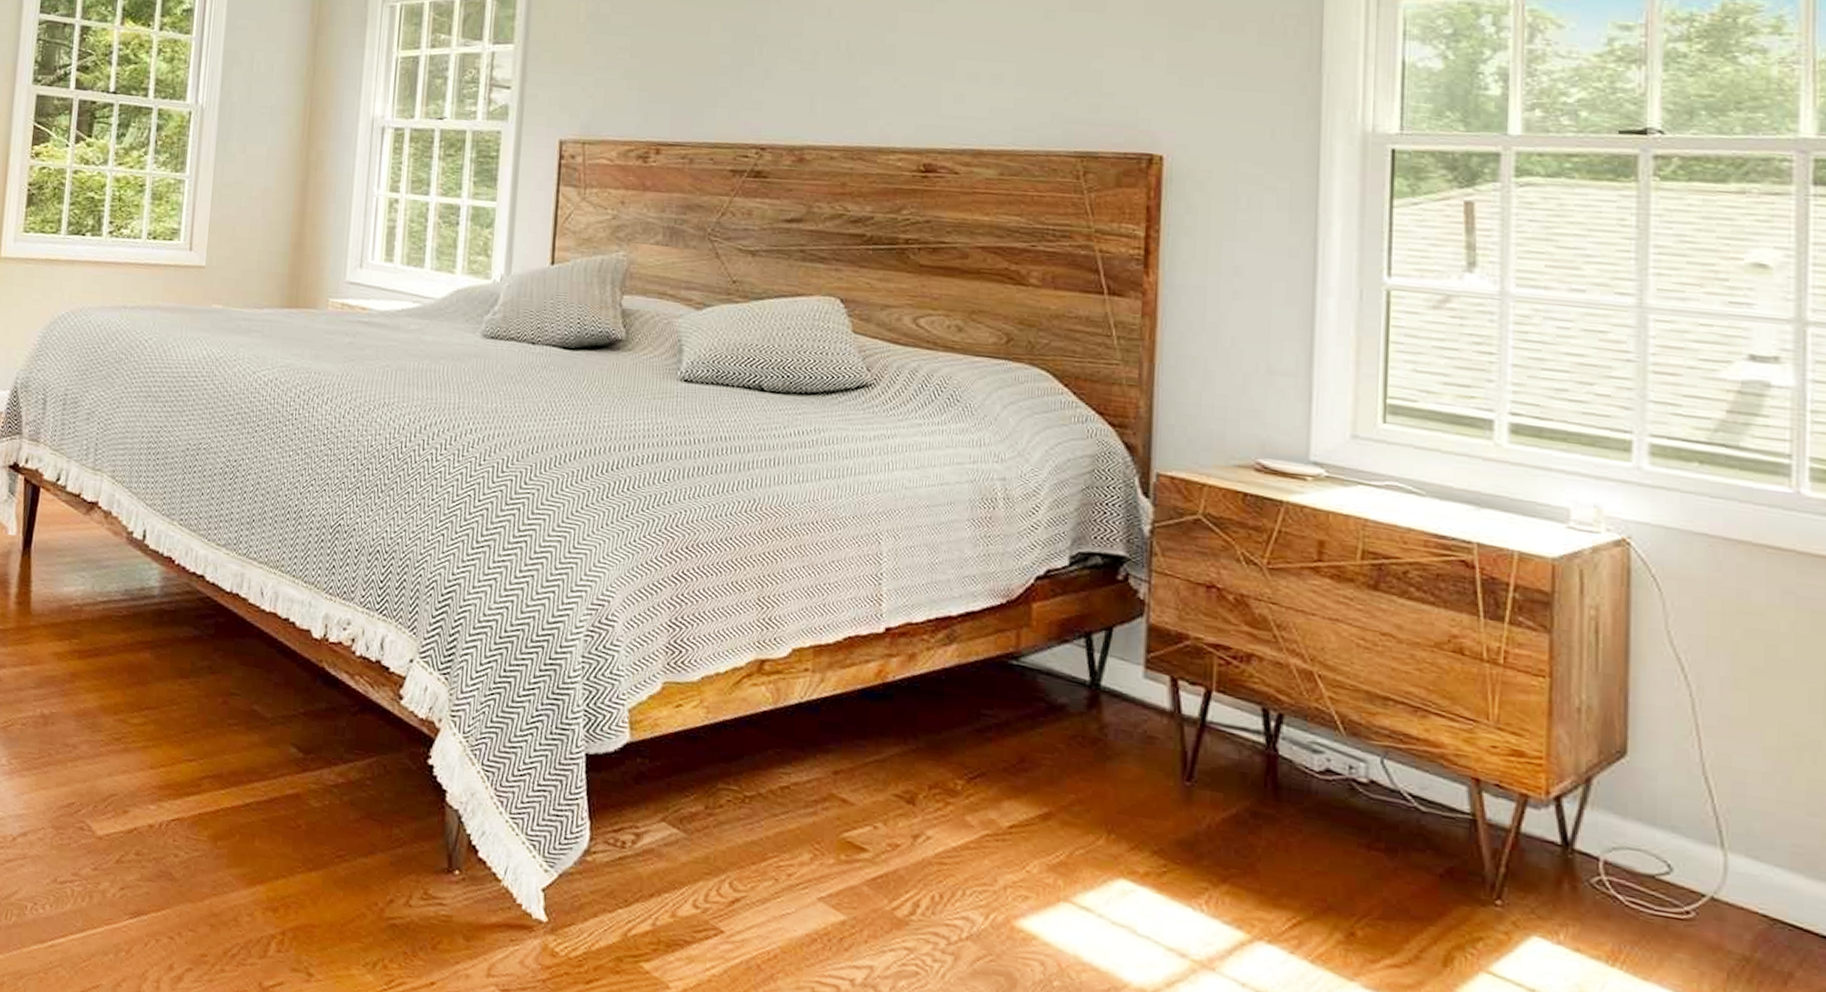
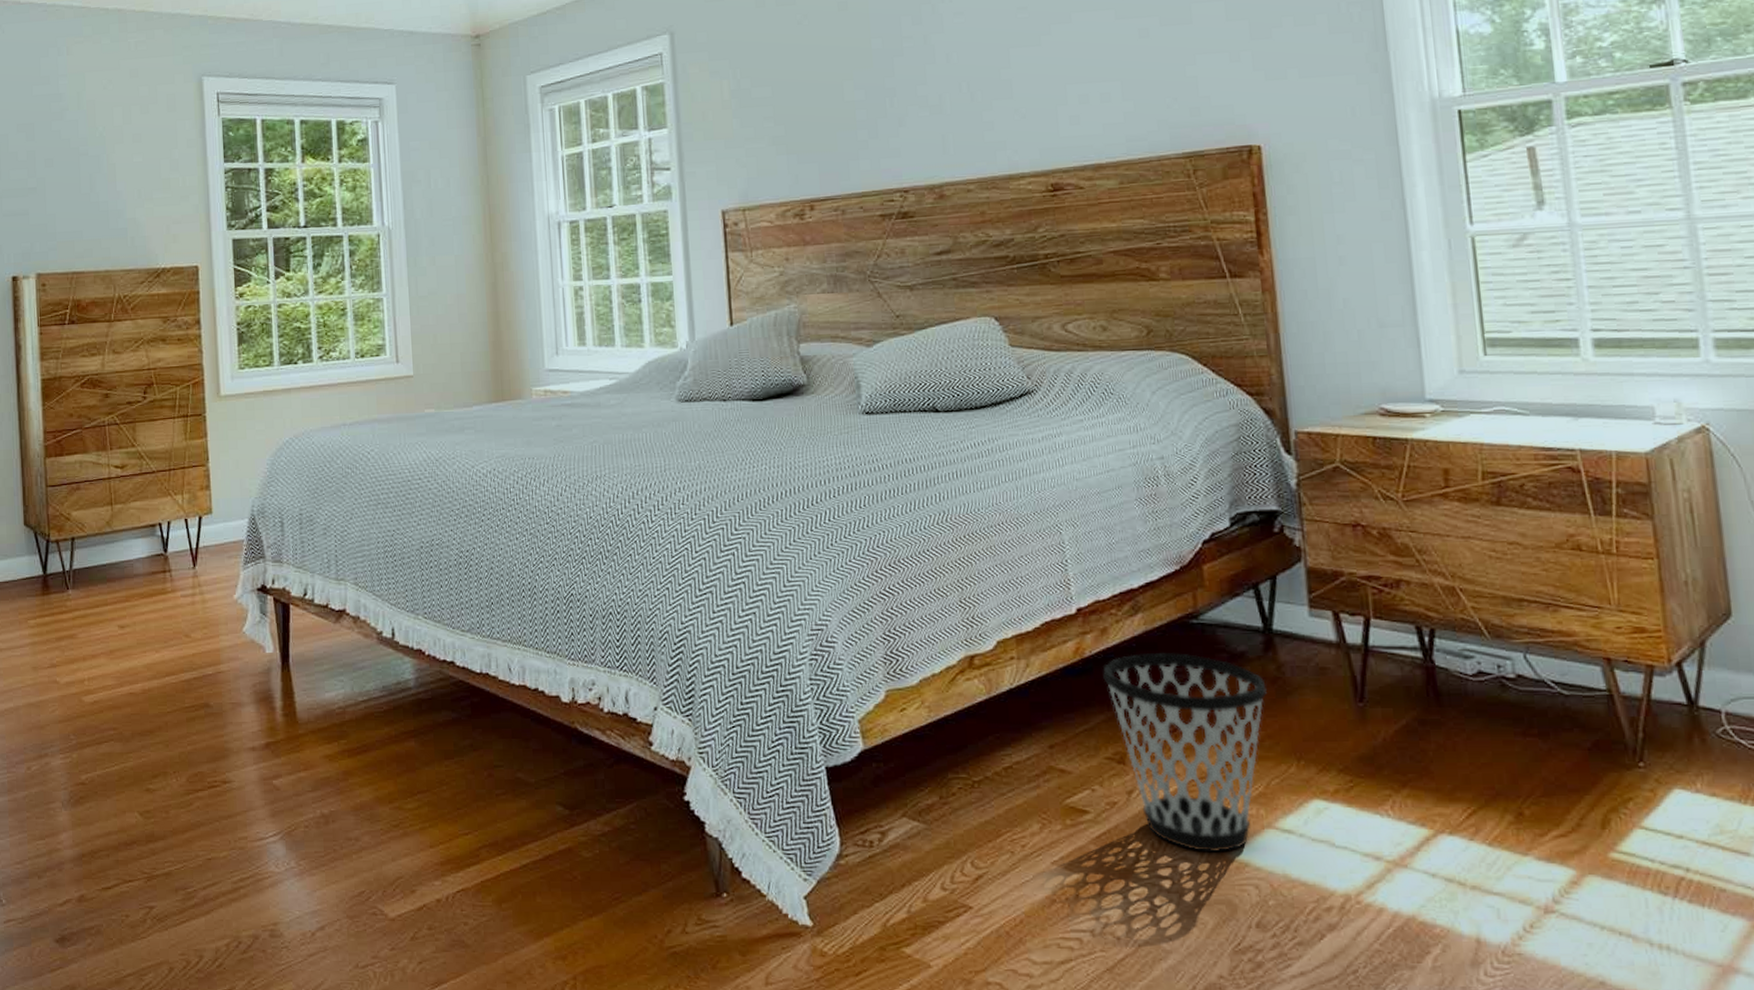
wastebasket: none [904,687,1084,920] -> present [1103,652,1267,851]

